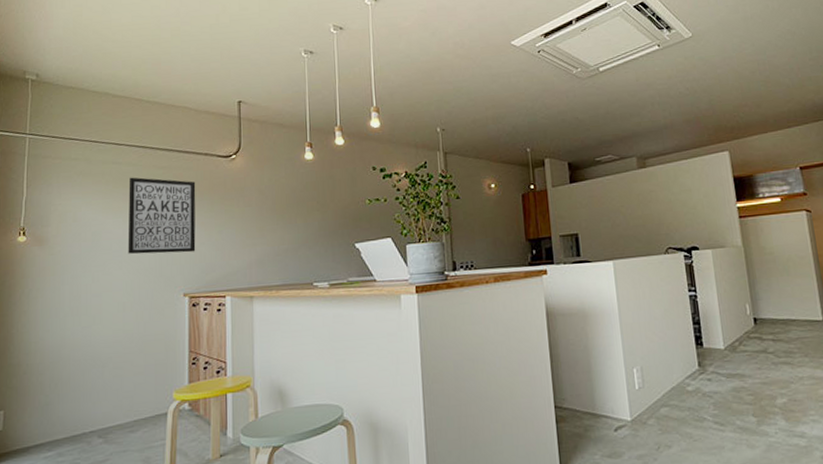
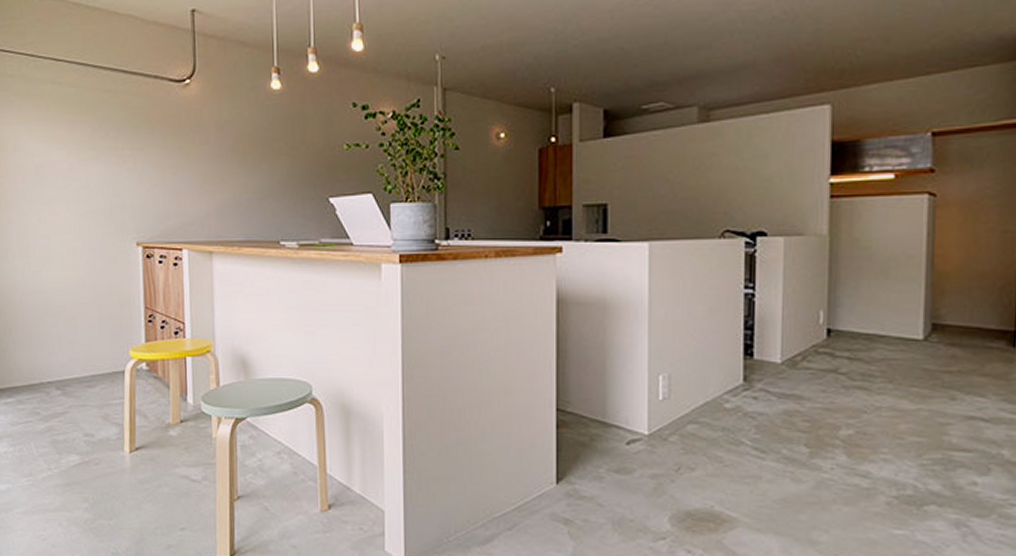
wall art: present [128,177,196,255] -> none [71,101,148,196]

